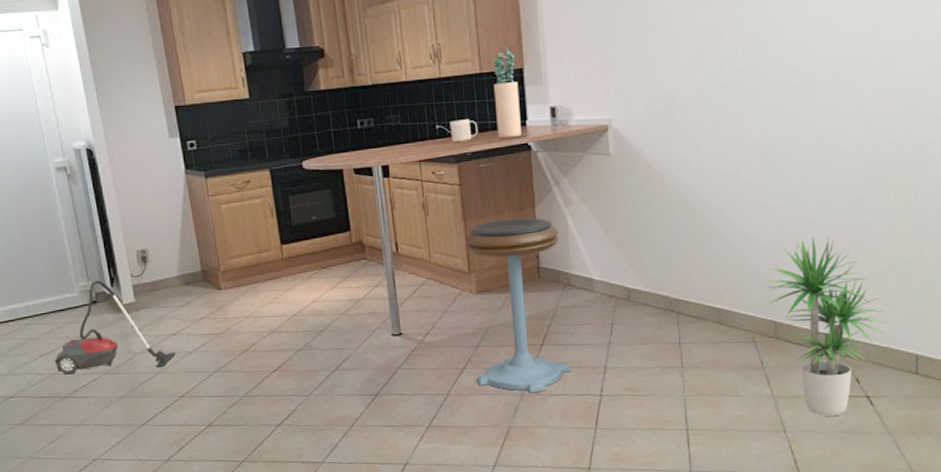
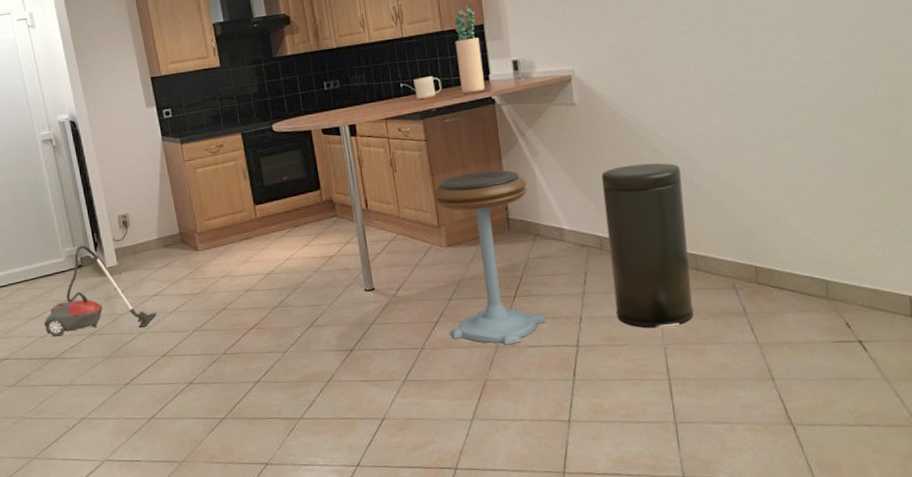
pedal bin: none [633,216,714,380] -> present [601,163,694,329]
potted plant: present [765,235,887,416] -> none [742,177,876,363]

